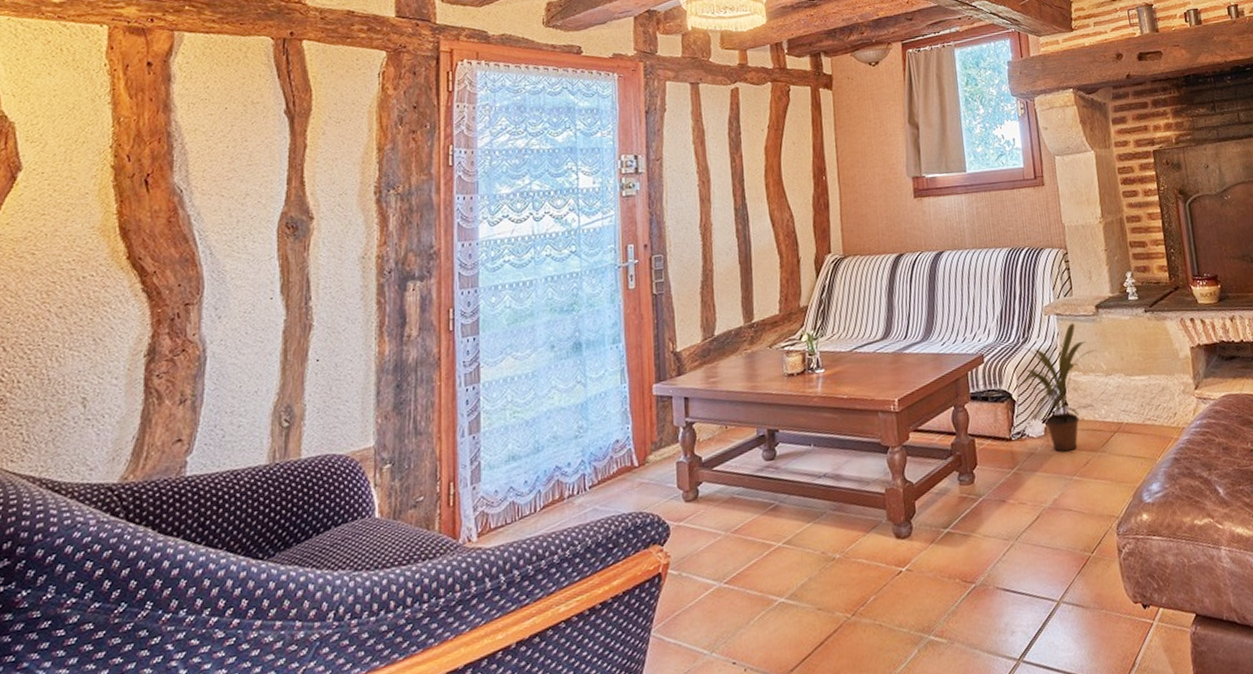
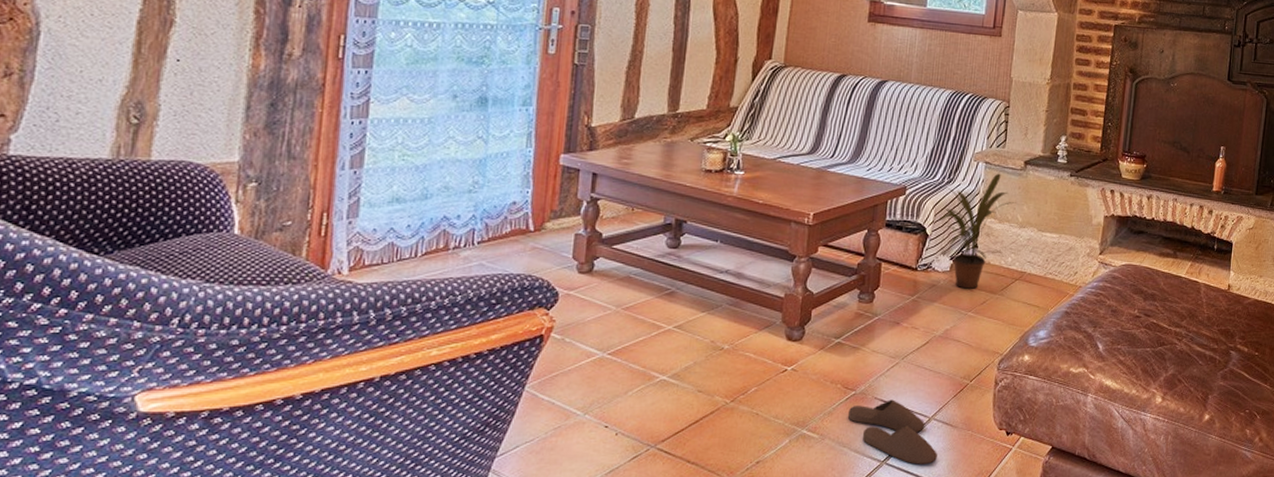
slippers: none [971,586,1075,658] -> present [847,399,937,466]

